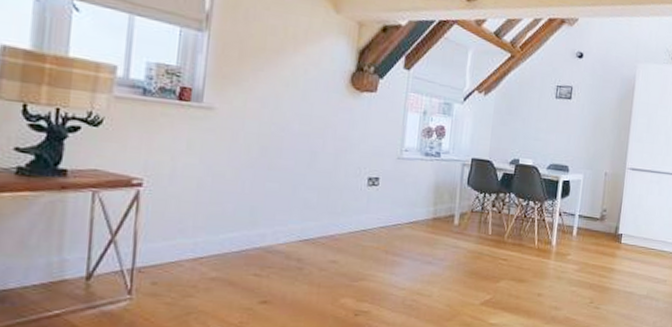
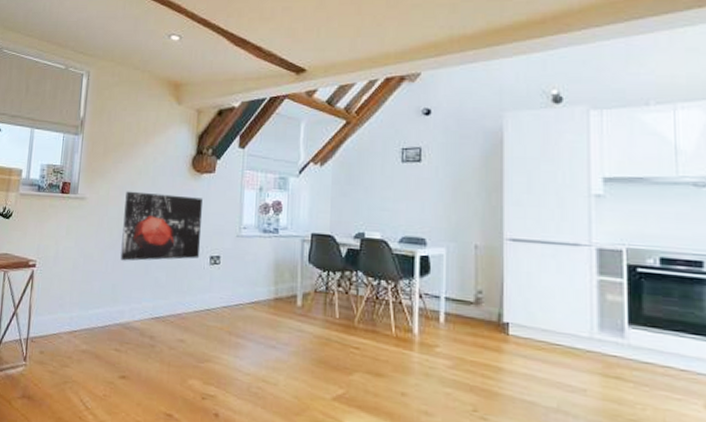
wall art: none [261,103,362,181] -> present [120,191,203,261]

